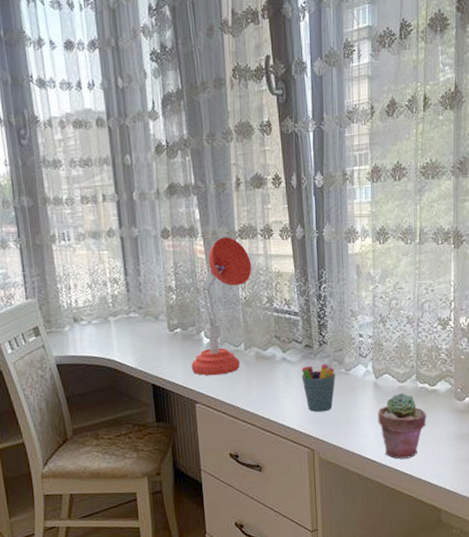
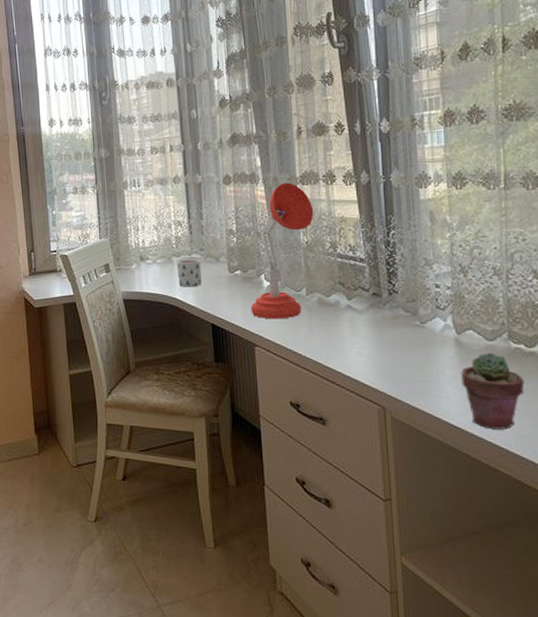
mug: none [114,318,141,348] -> present [177,259,202,287]
pen holder: present [301,353,336,412] -> none [369,304,409,367]

